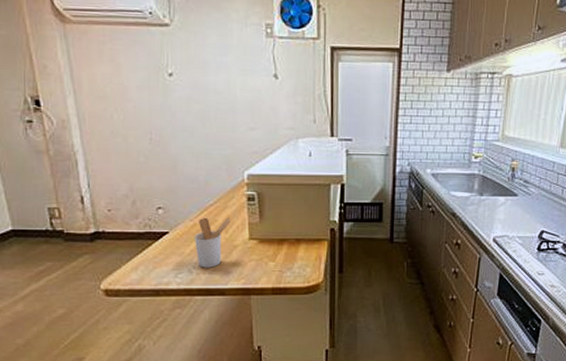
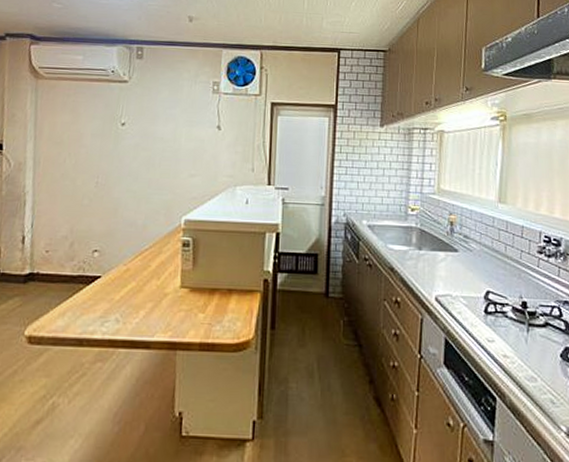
utensil holder: present [195,217,231,268] -> none [125,262,164,317]

